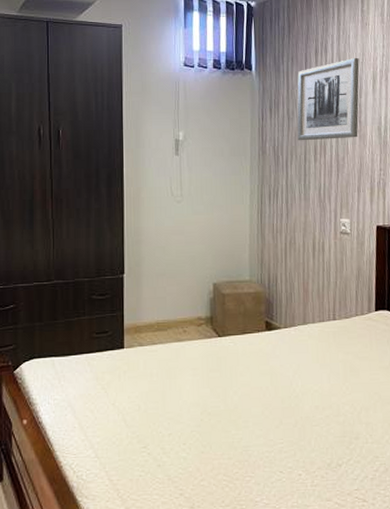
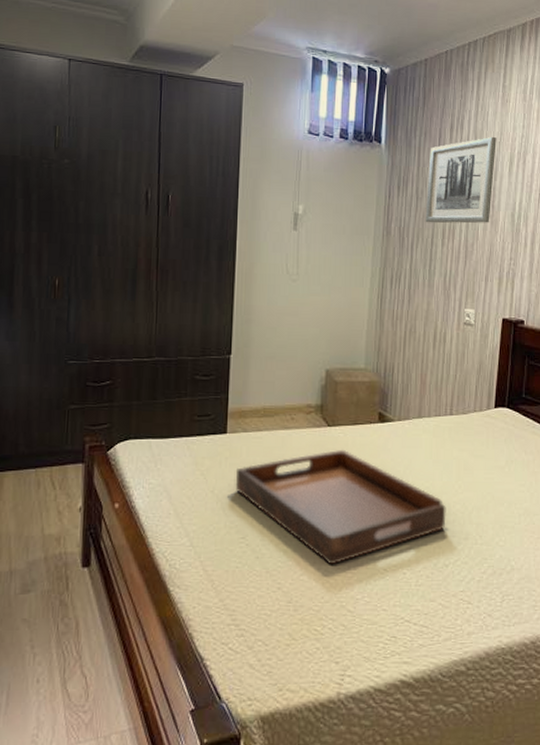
serving tray: none [134,357,336,470] -> present [235,449,446,565]

